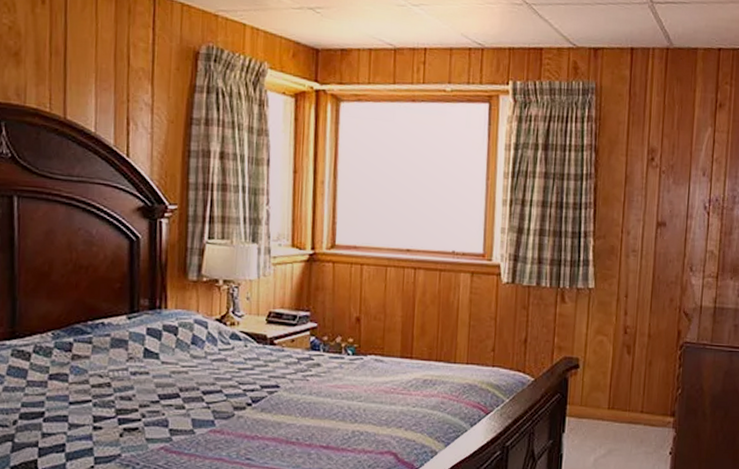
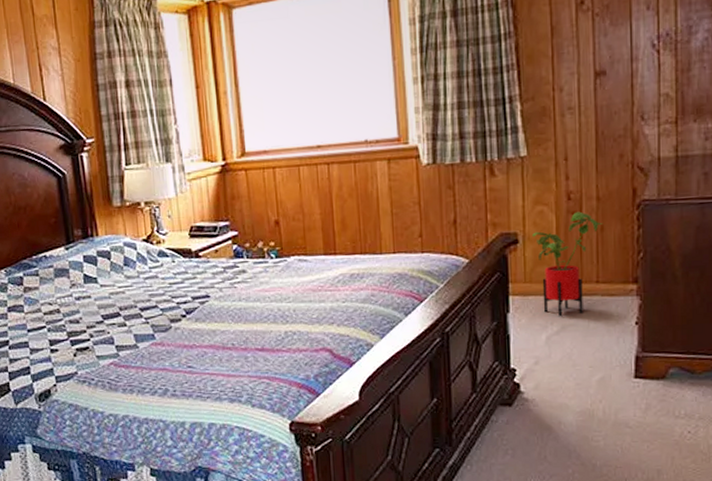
house plant: none [591,345,652,440] -> present [532,211,603,316]

